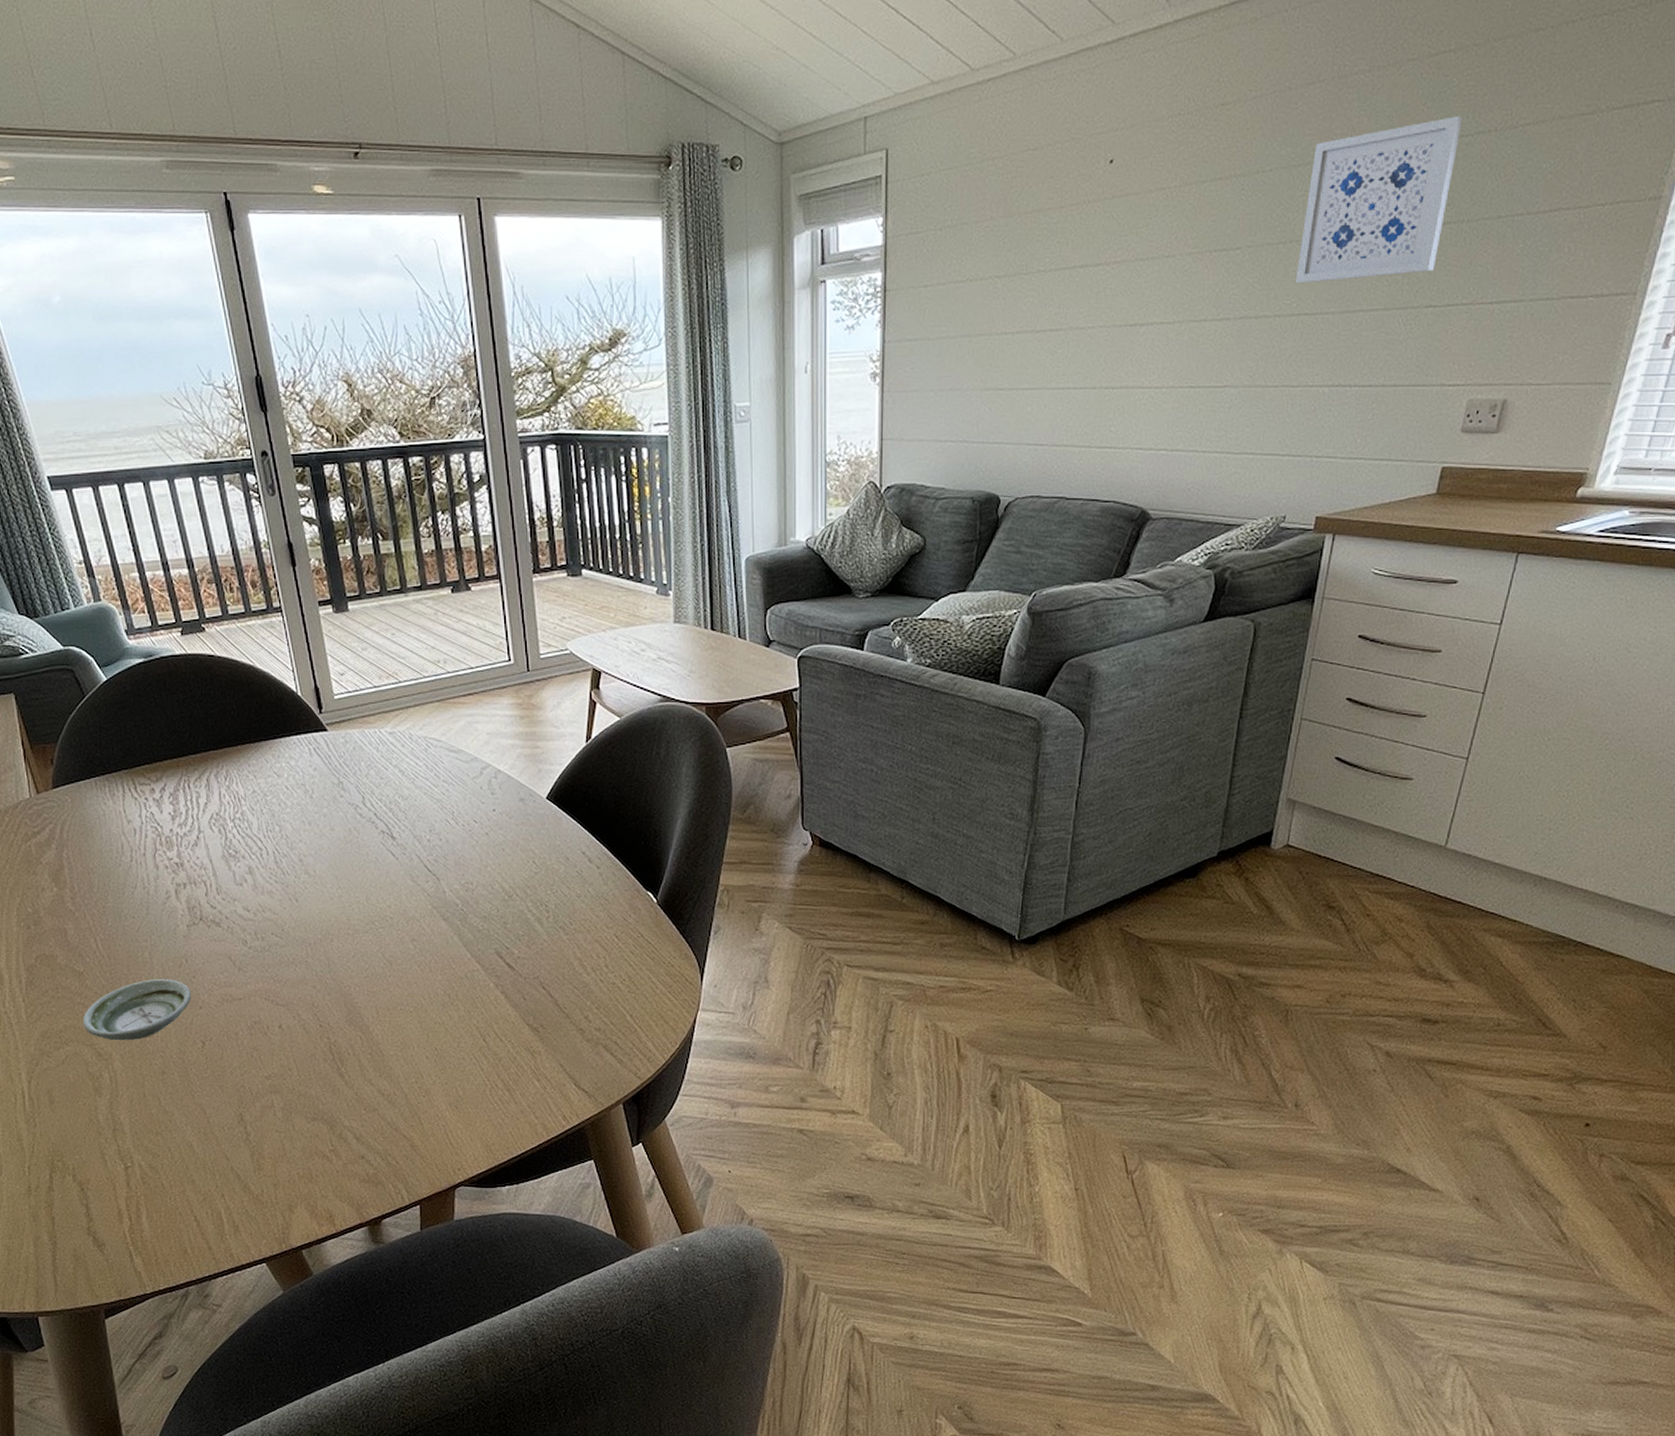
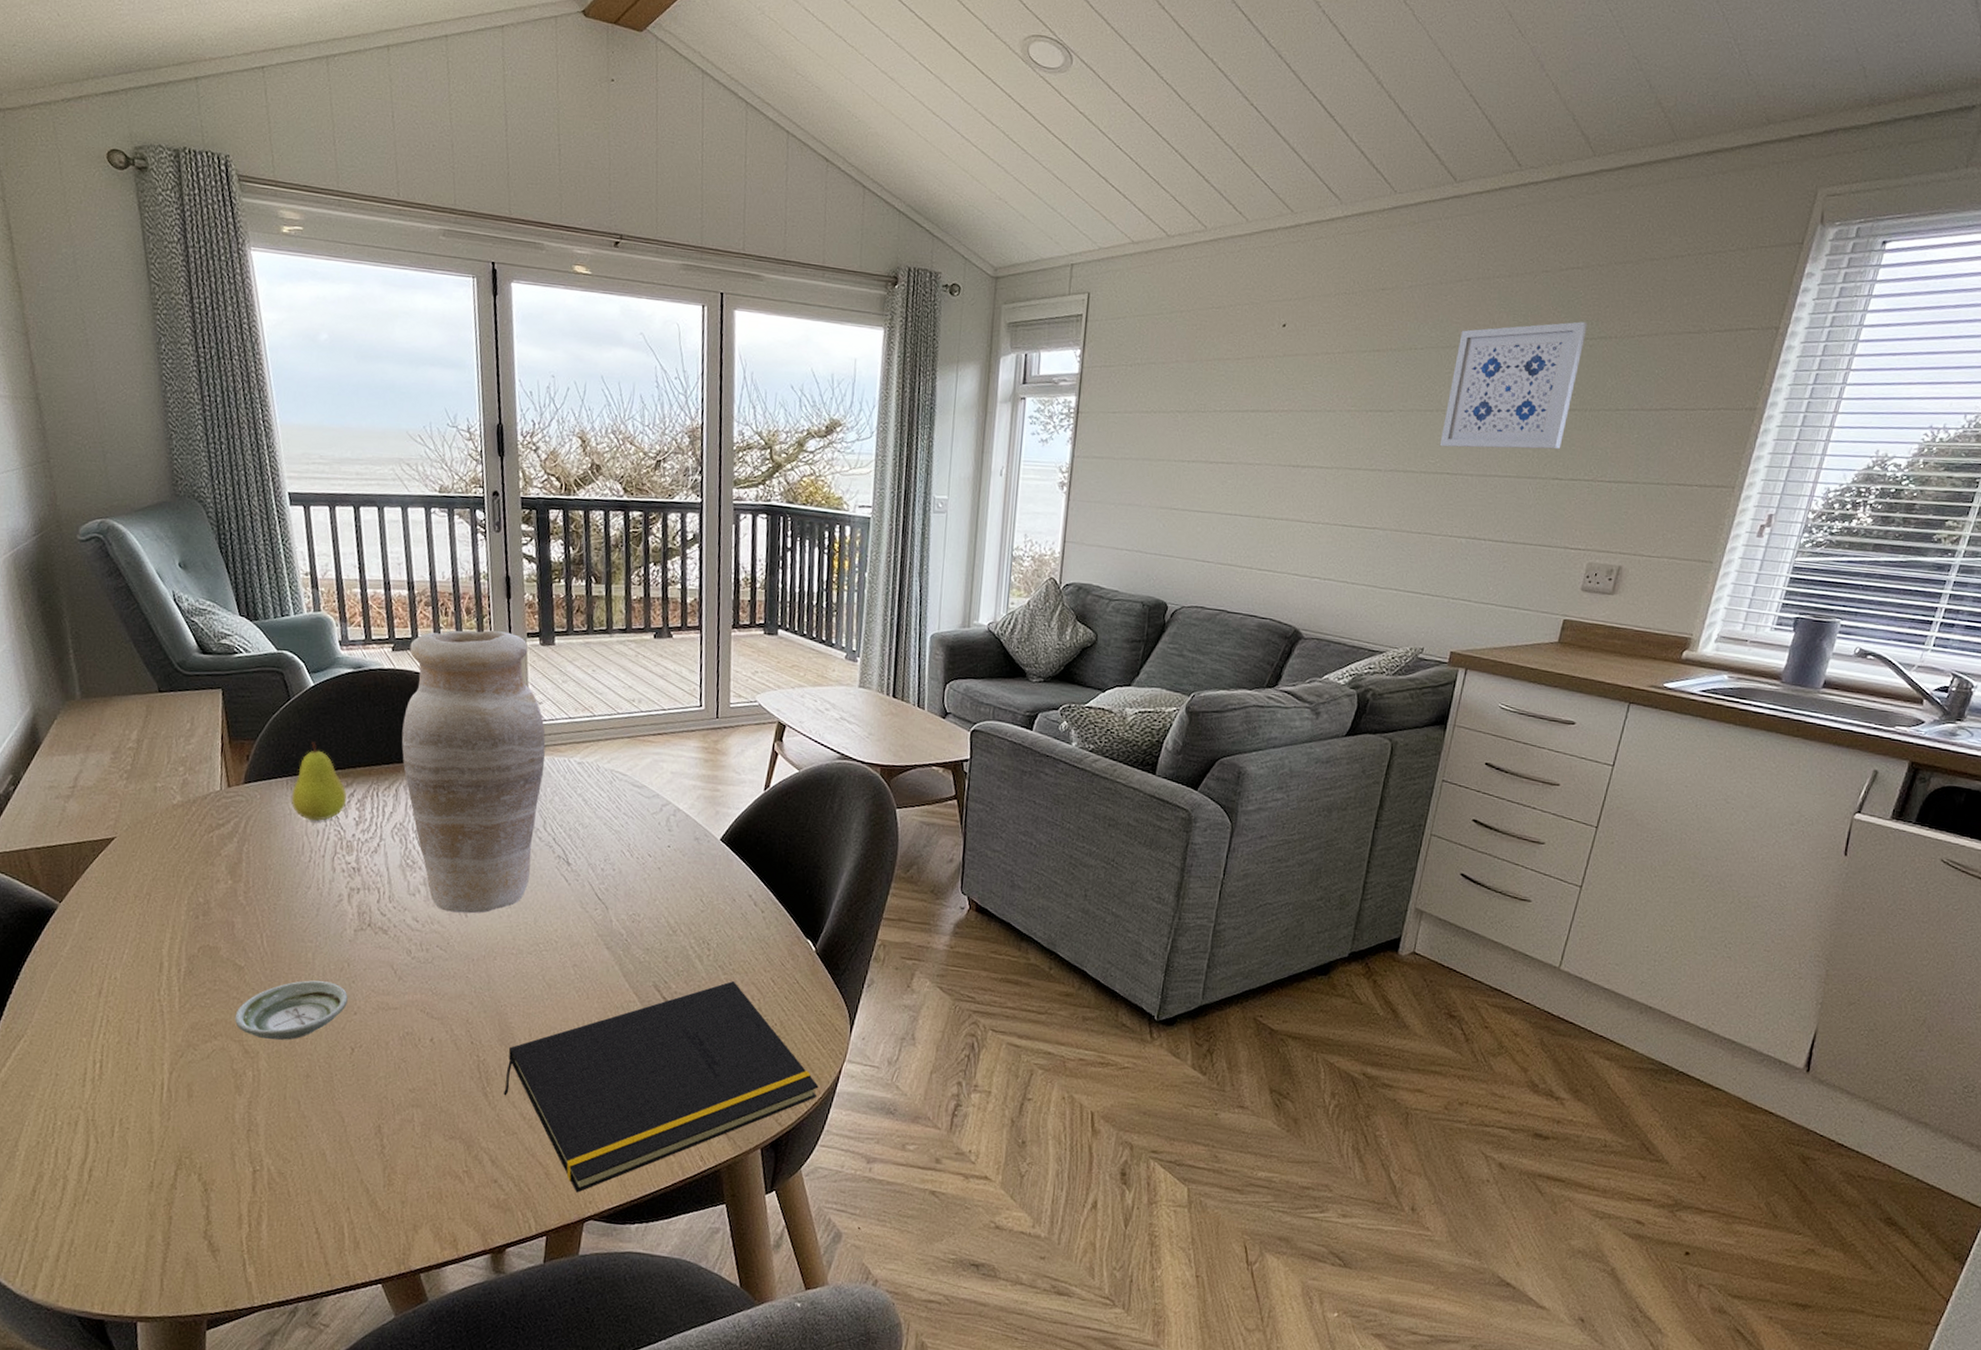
fruit: none [102,739,159,819] -> present [291,742,347,821]
vase: none [199,603,356,898] -> present [401,630,546,914]
notepad: none [359,940,675,1161] -> present [503,980,819,1193]

